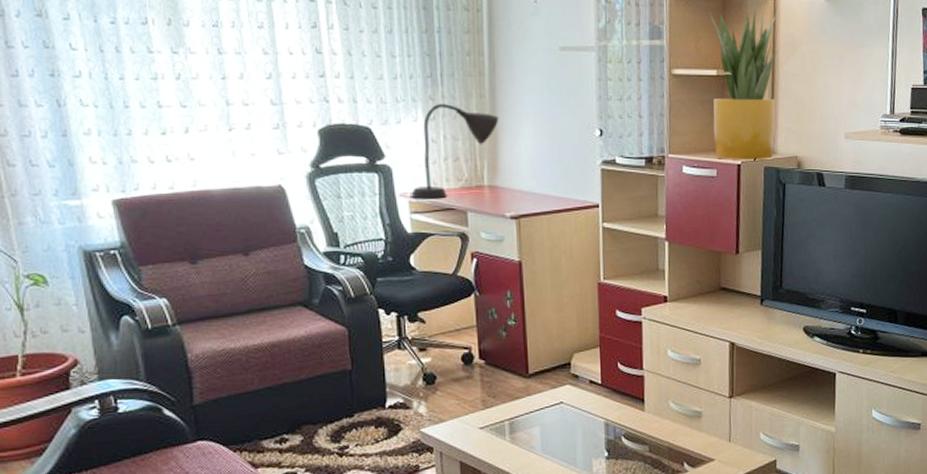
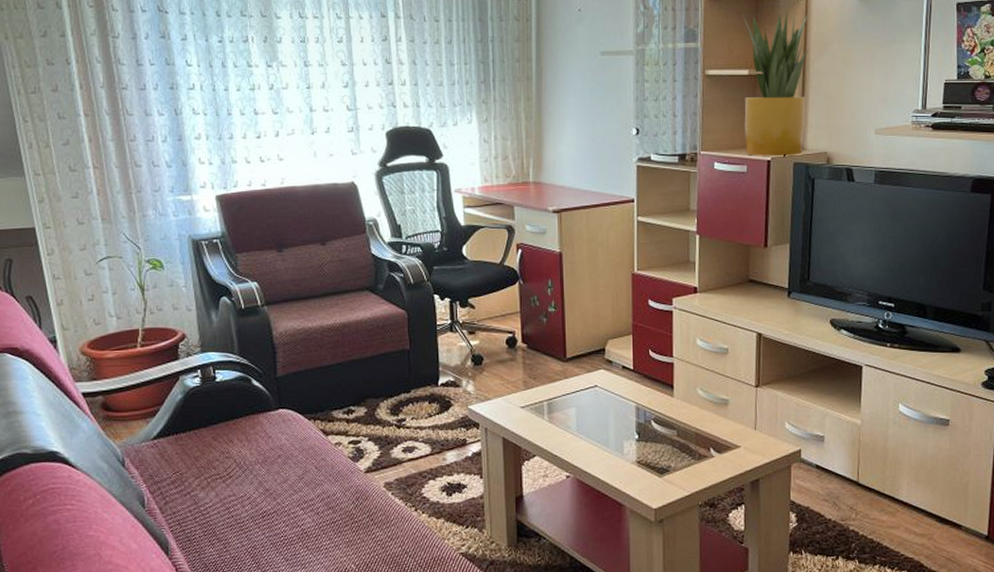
desk lamp: present [410,103,499,199] -> none [463,106,544,195]

